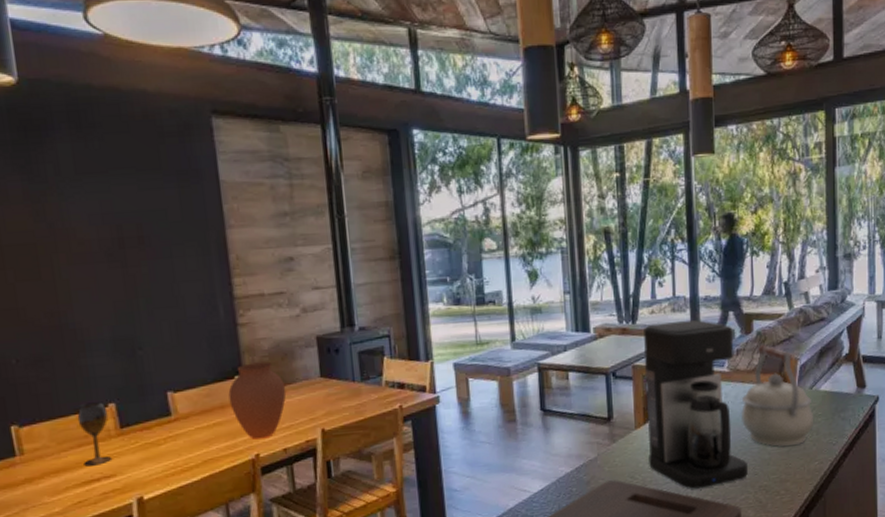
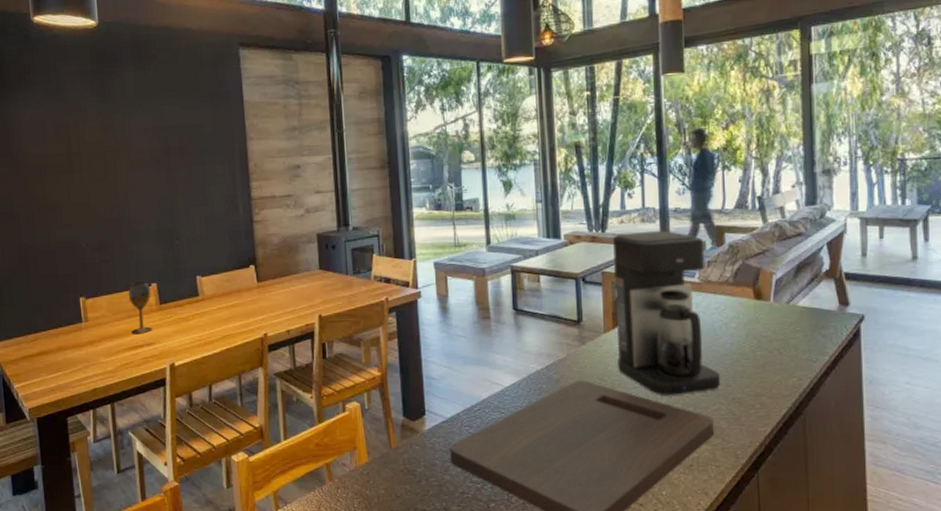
vase: present [228,361,287,439] -> none [244,254,291,321]
kettle: present [740,343,814,448] -> none [712,256,792,361]

